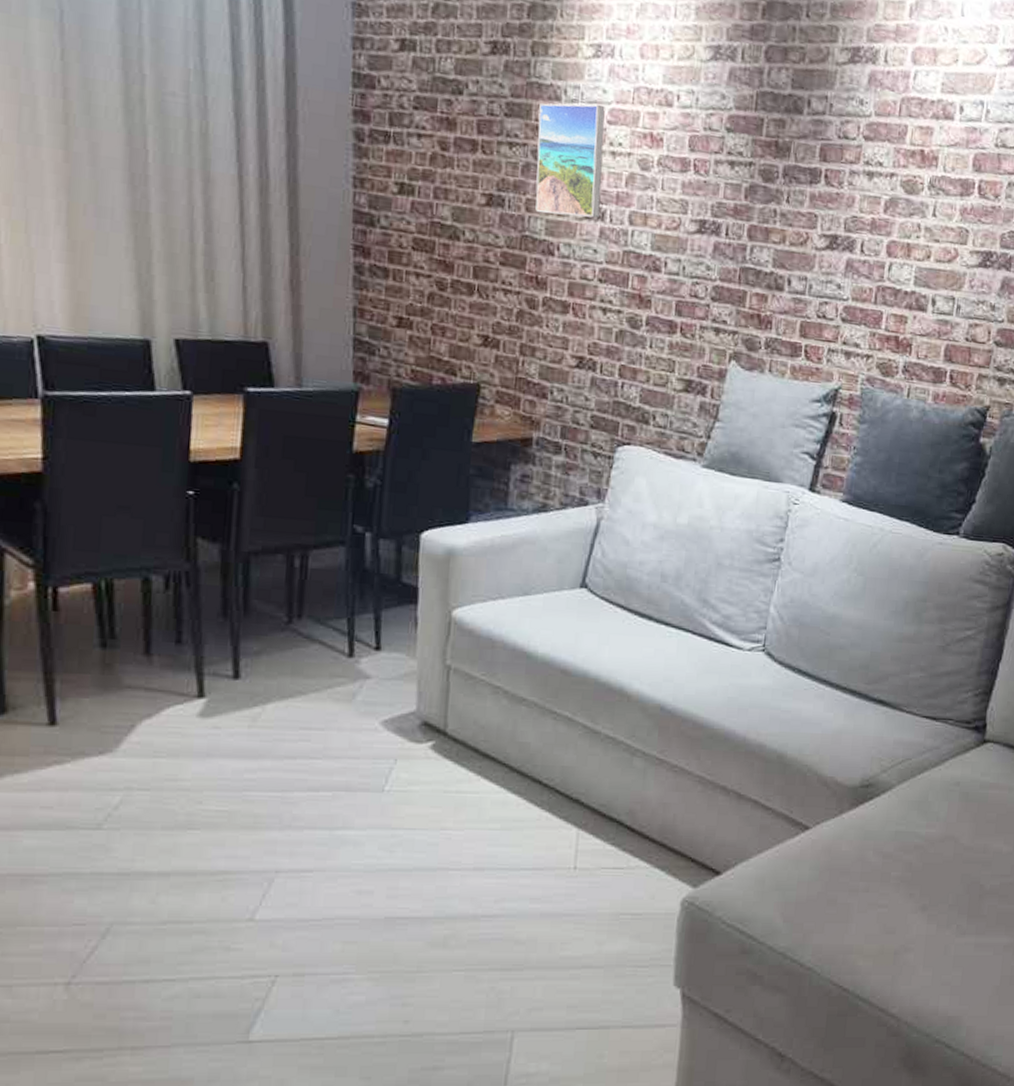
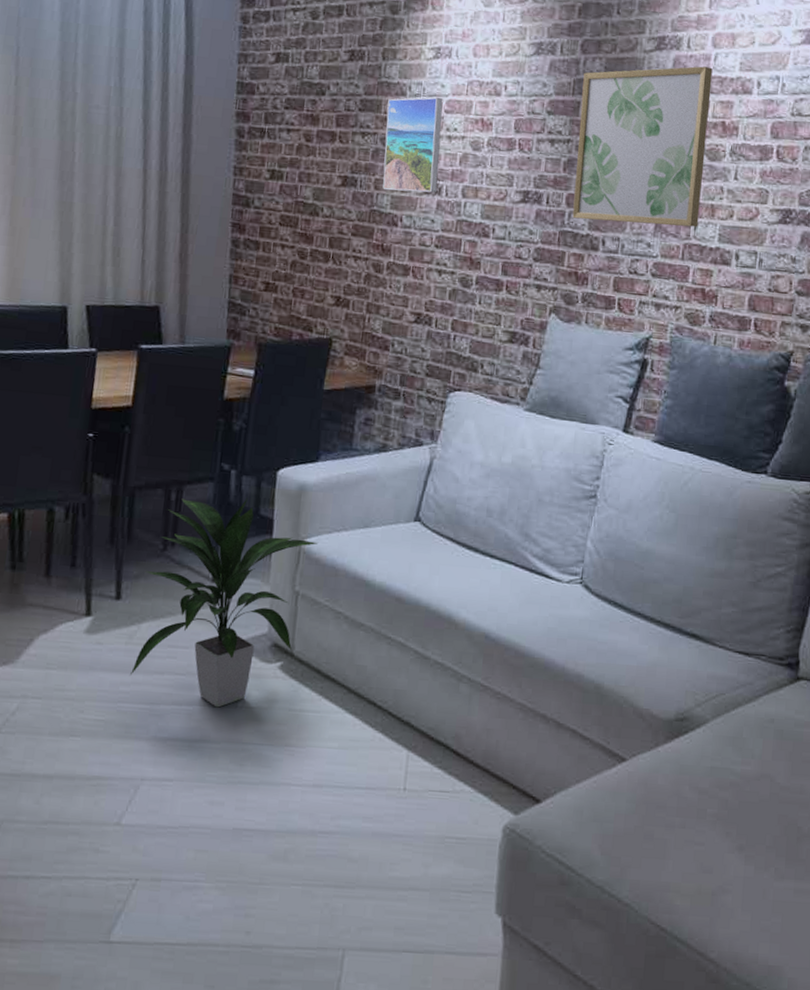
indoor plant: none [255,563,472,792] -> present [129,498,319,708]
wall art: none [755,84,912,268] -> present [572,66,713,227]

